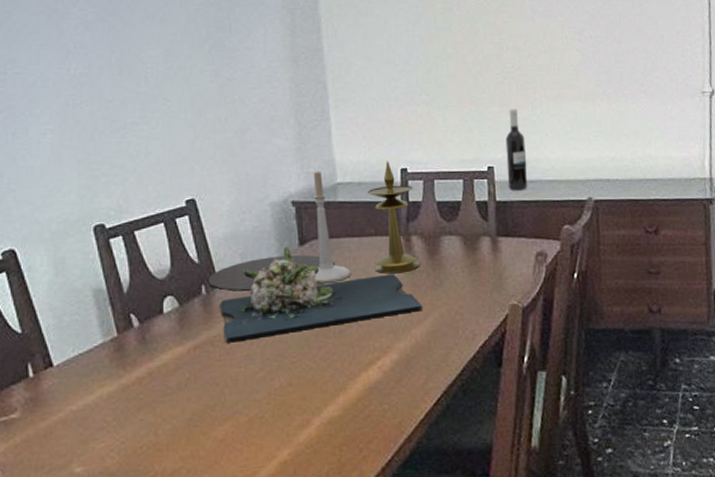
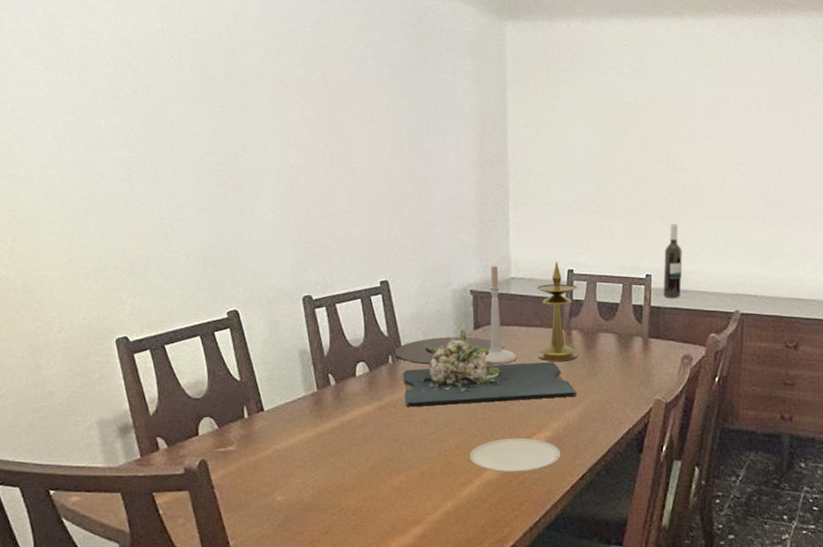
plate: none [305,364,410,408] -> present [469,438,561,473]

